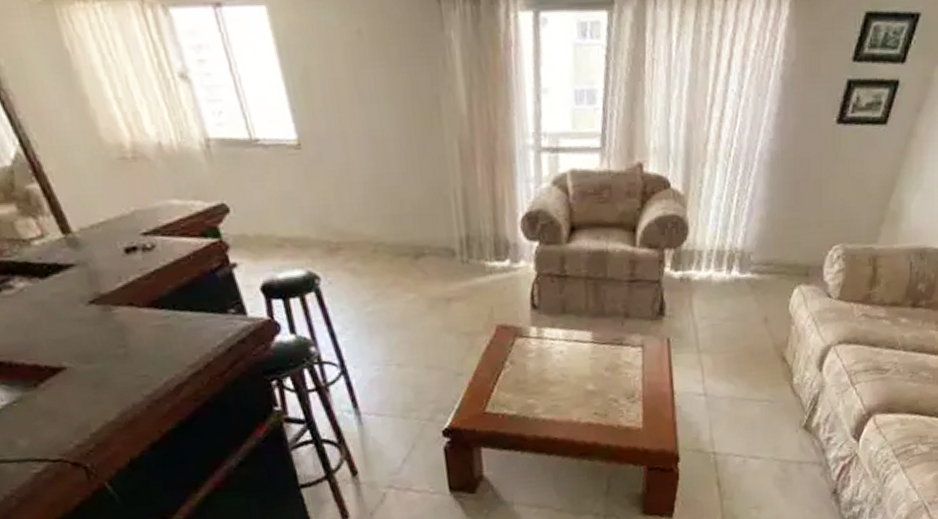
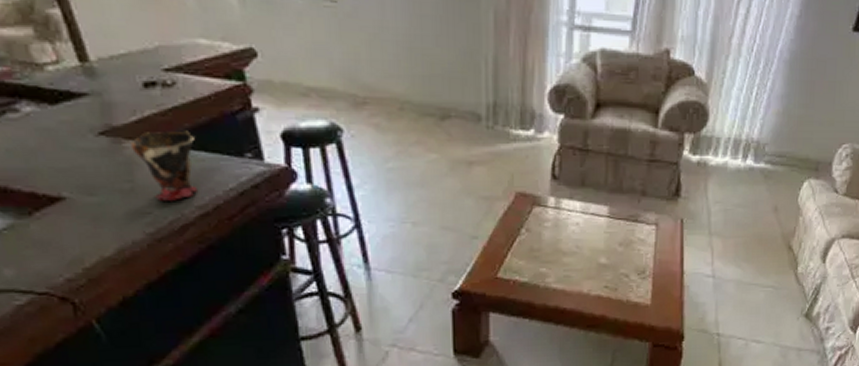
cup: none [120,292,187,363] -> present [131,130,197,201]

